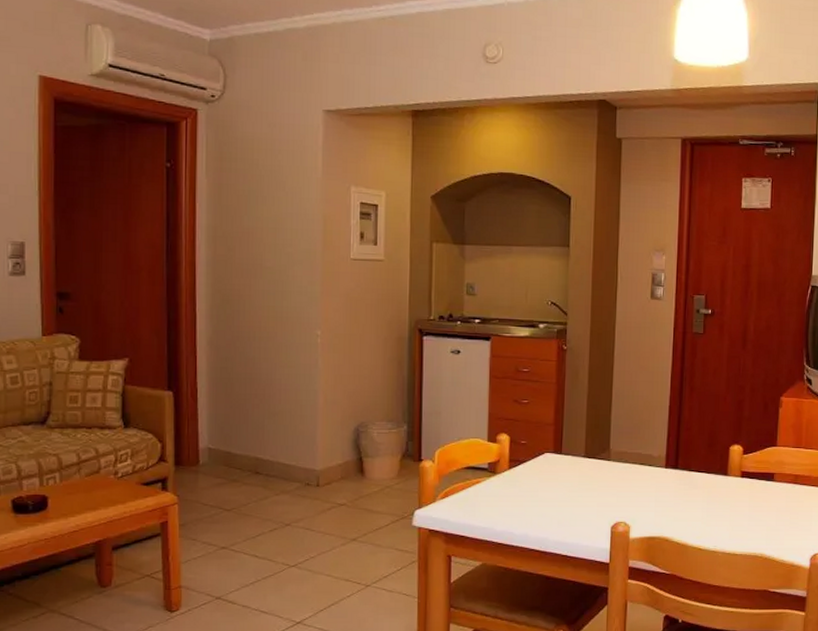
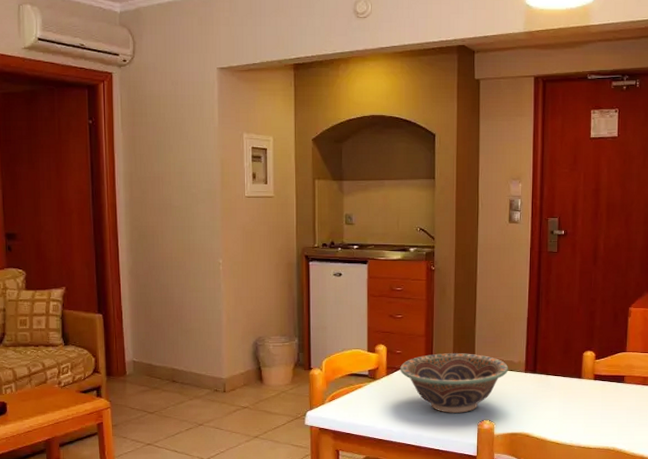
decorative bowl: none [524,445,648,513] -> present [400,353,509,413]

